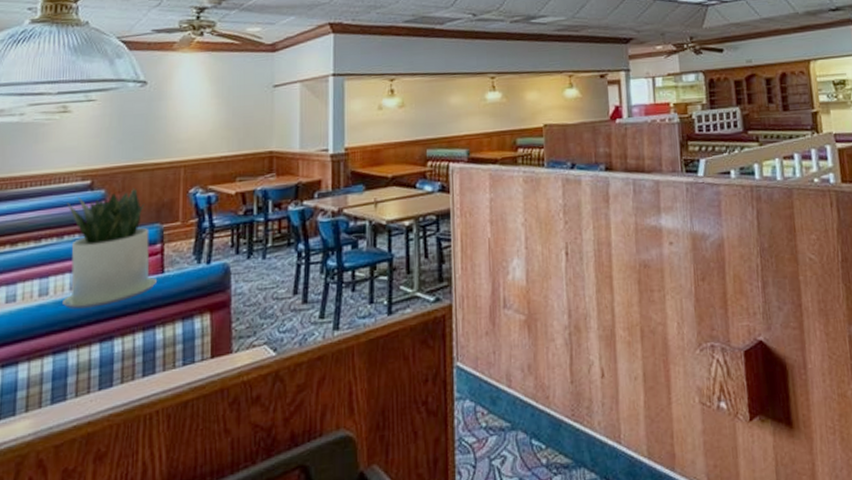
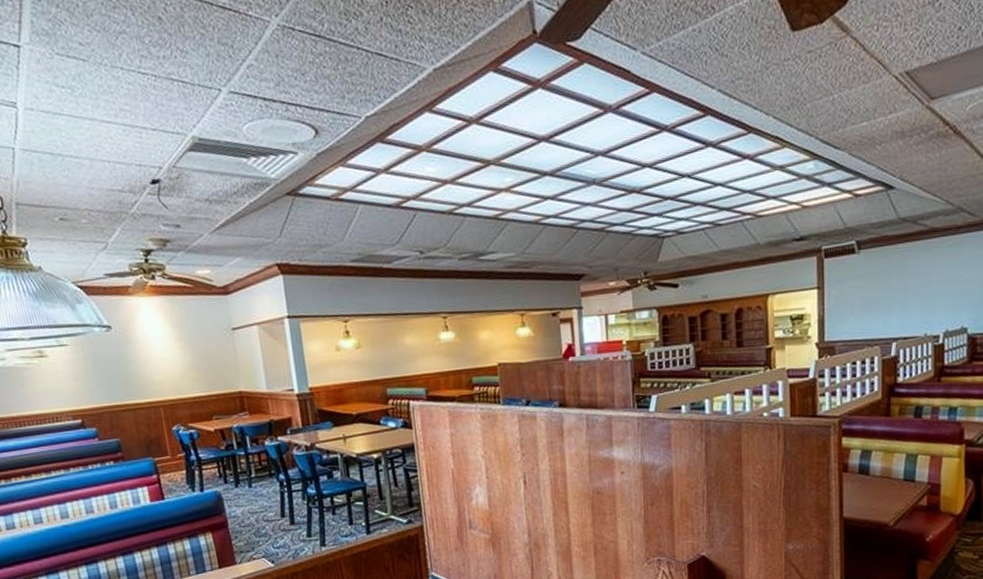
planter: present [61,188,157,310] -> none [64,426,160,529]

